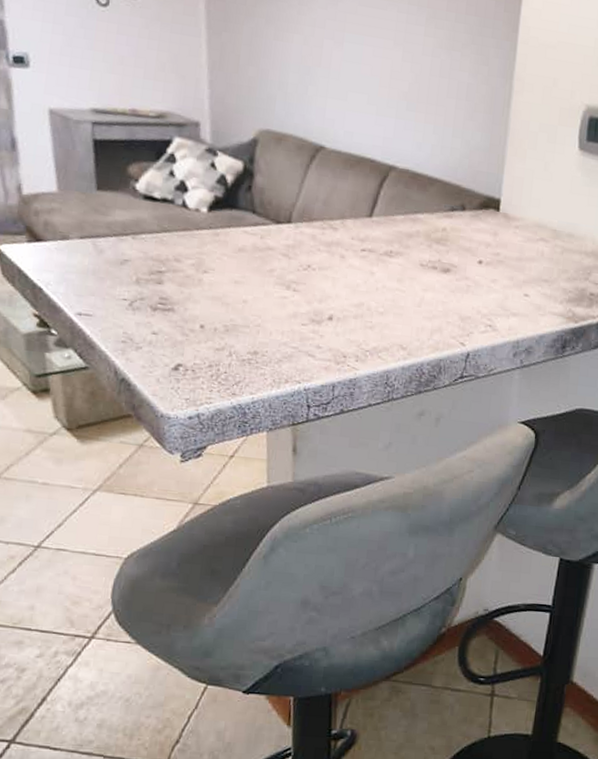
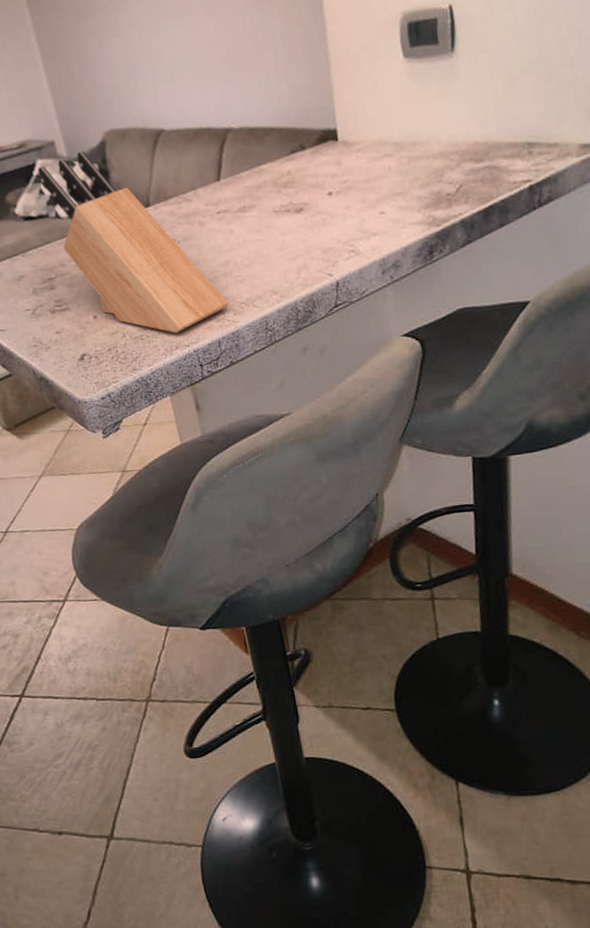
knife block: none [172,142,353,366] -> present [37,151,229,334]

